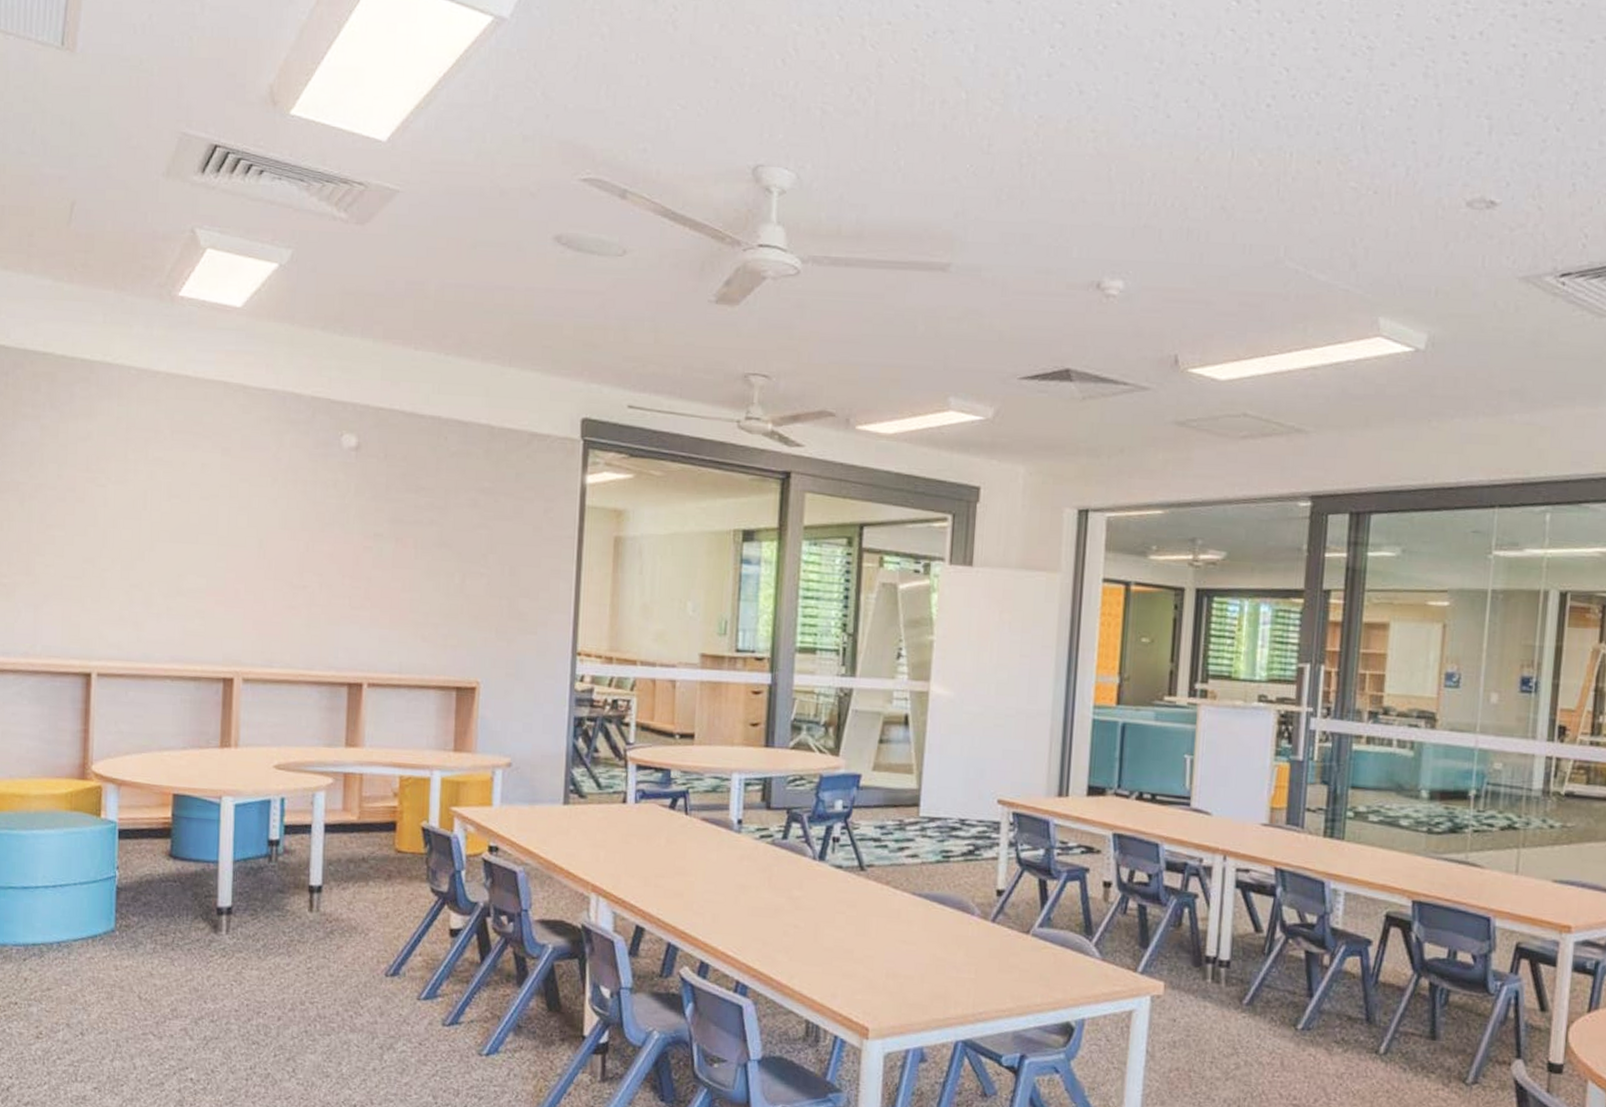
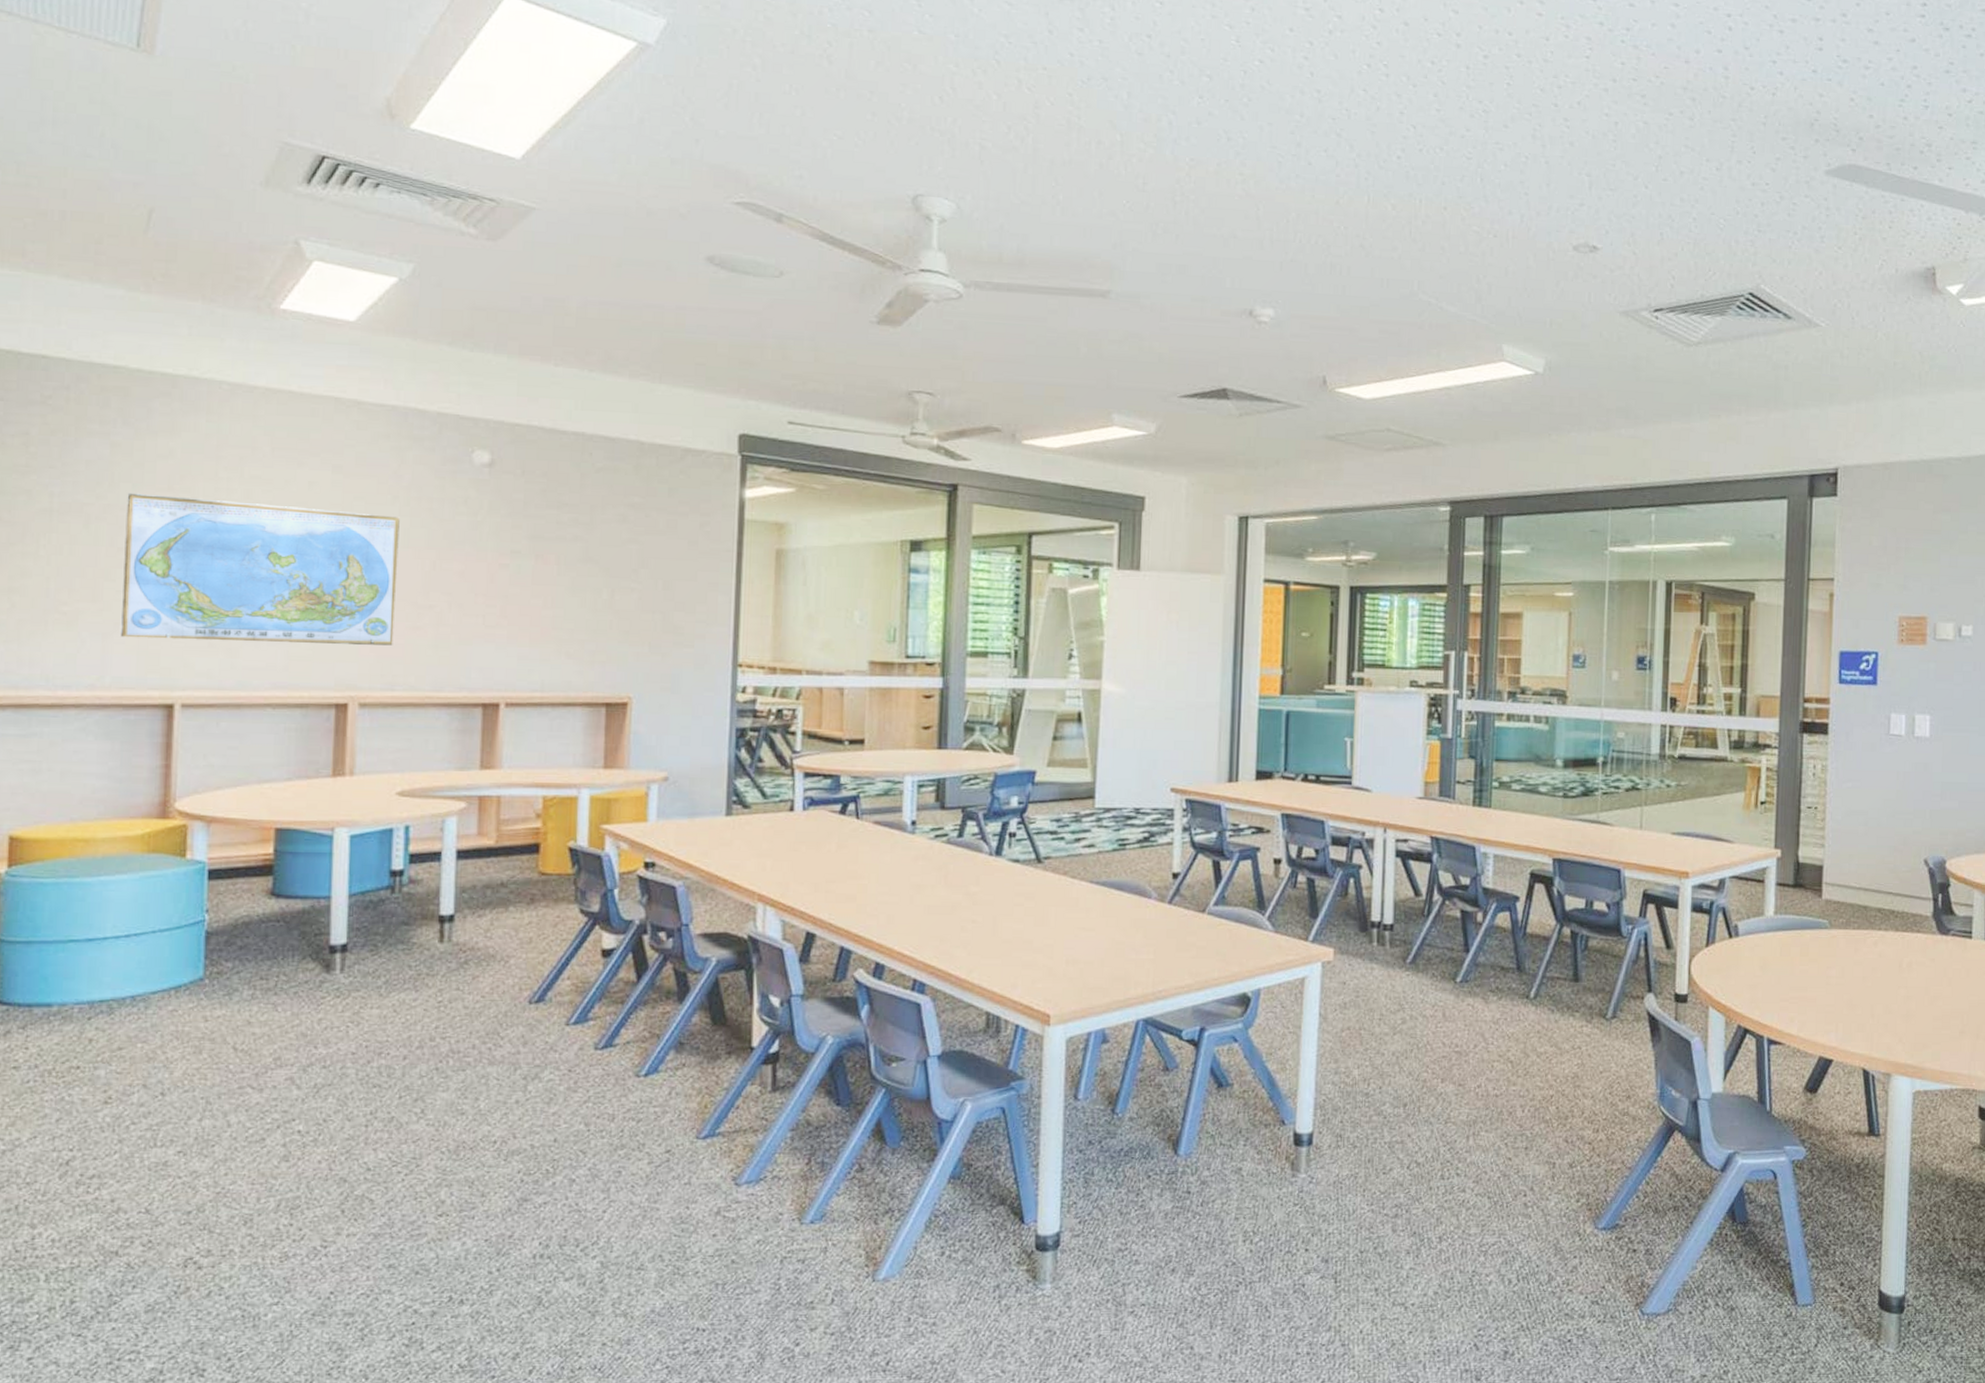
world map: none [48,473,279,624] -> present [120,492,400,646]

